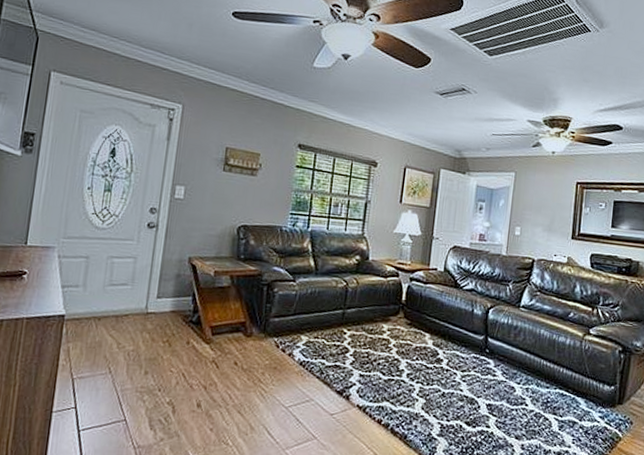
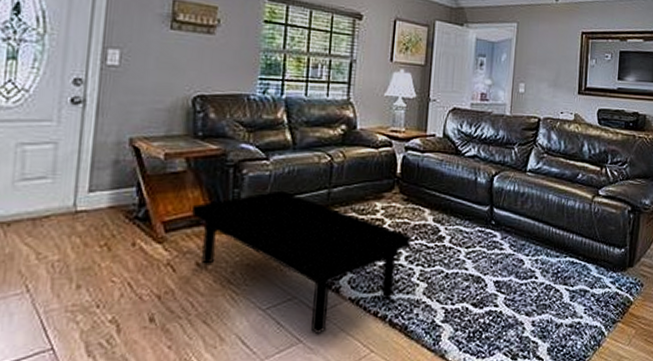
coffee table: none [232,308,412,433] -> present [190,190,411,333]

